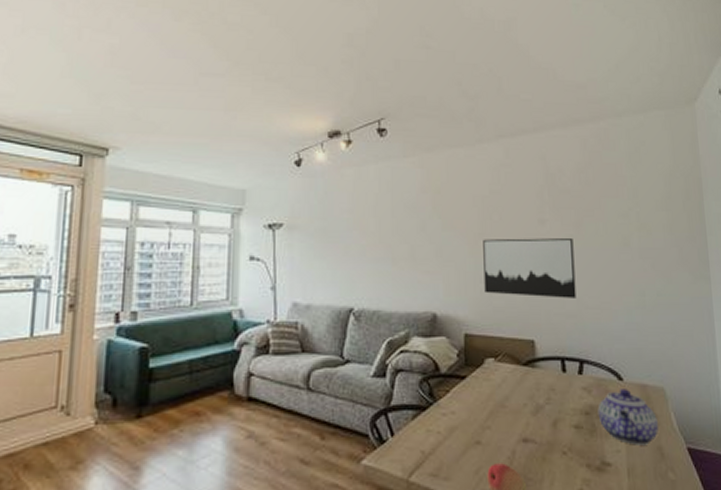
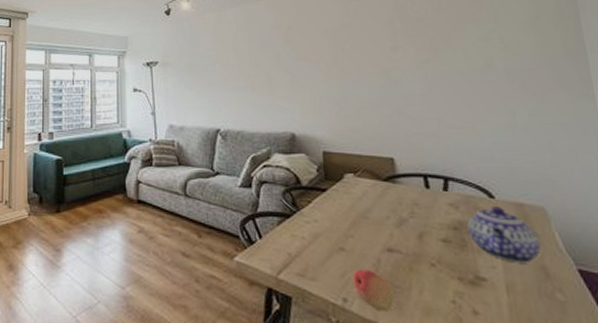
wall art: present [483,238,576,298] -> none [336,63,436,119]

